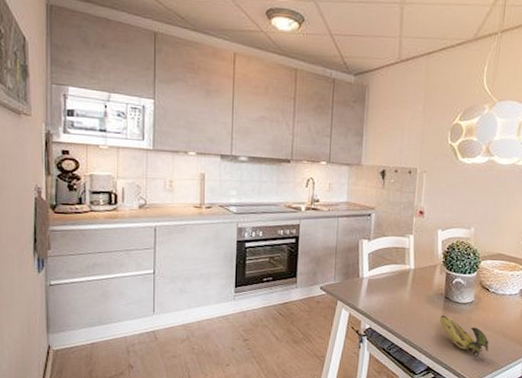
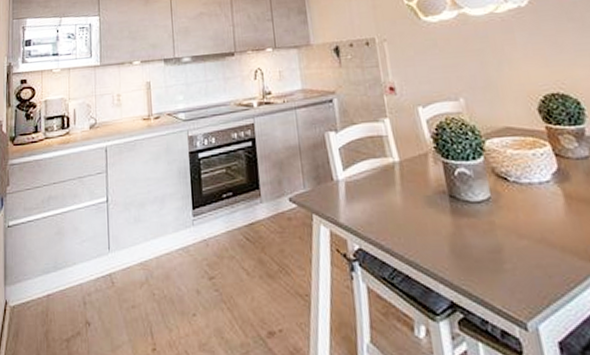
banana: present [439,315,489,356] -> none [449,221,535,280]

